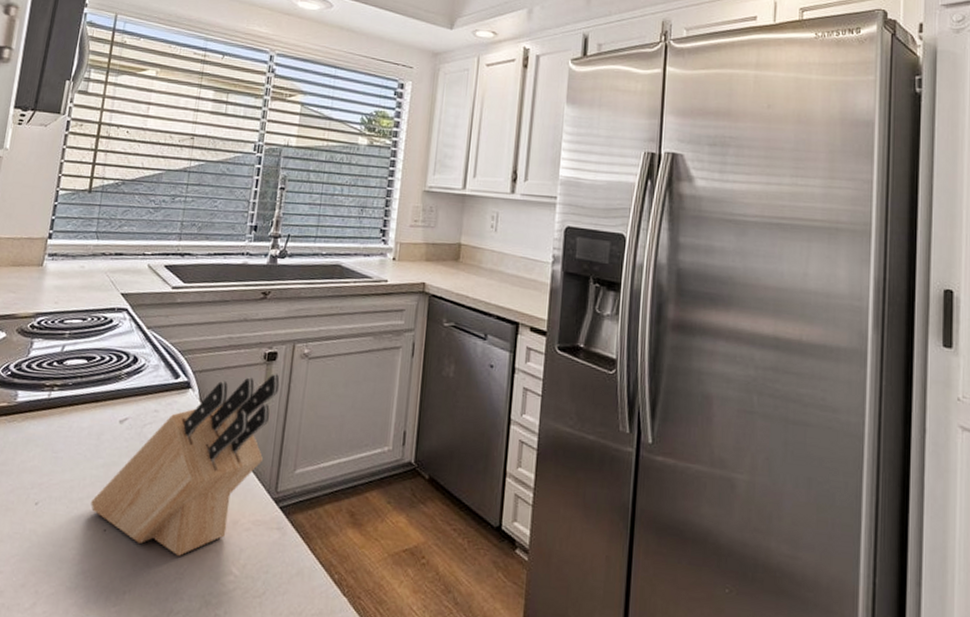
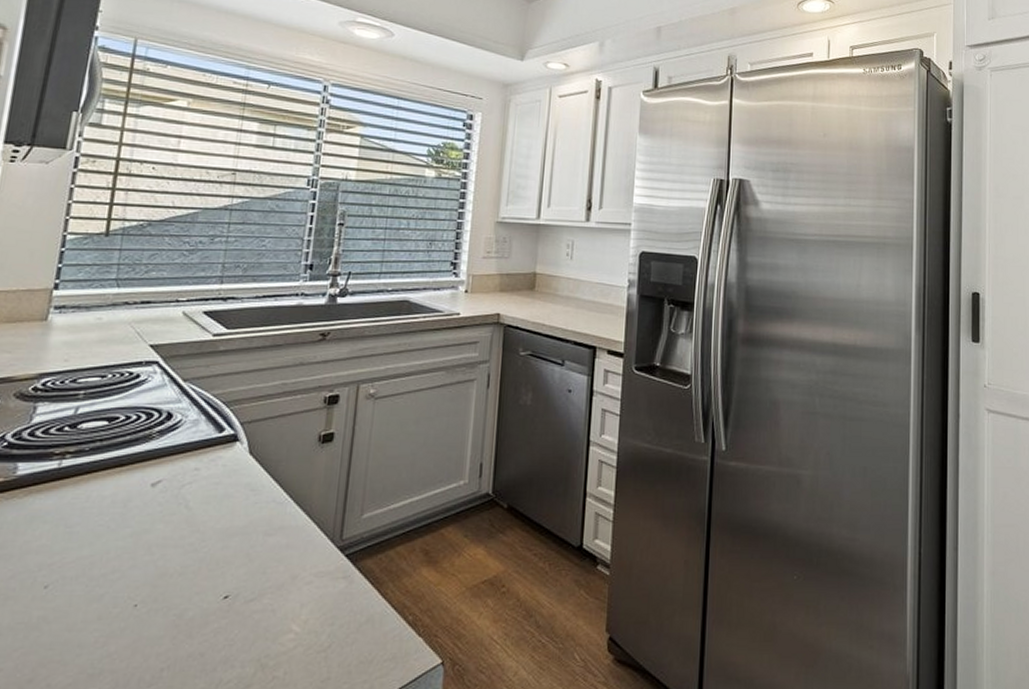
knife block: present [90,374,280,556] -> none [117,418,343,621]

